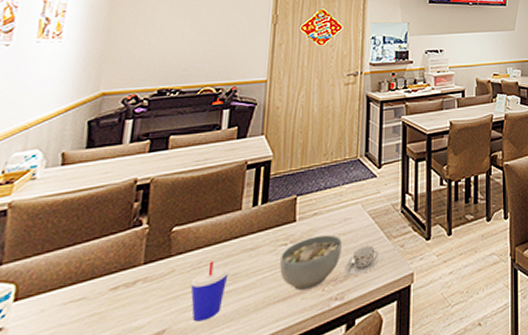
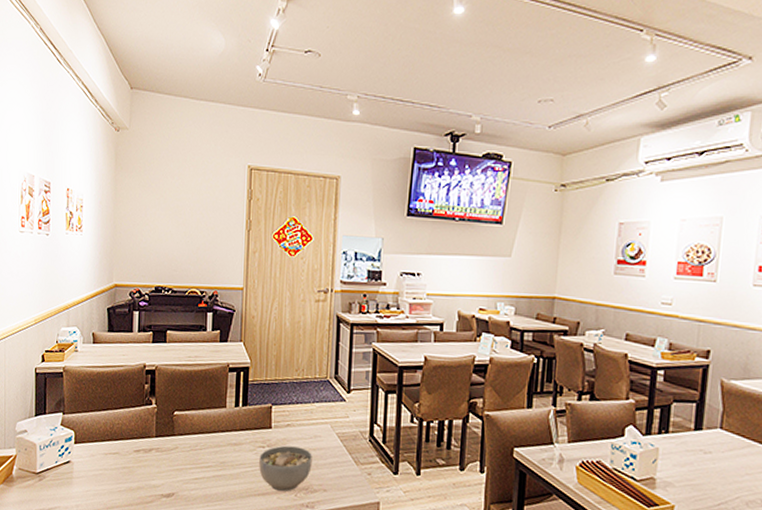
beverage cup: present [190,261,229,322] -> none [190,447,218,494]
teacup: present [343,245,383,278] -> none [313,465,351,490]

